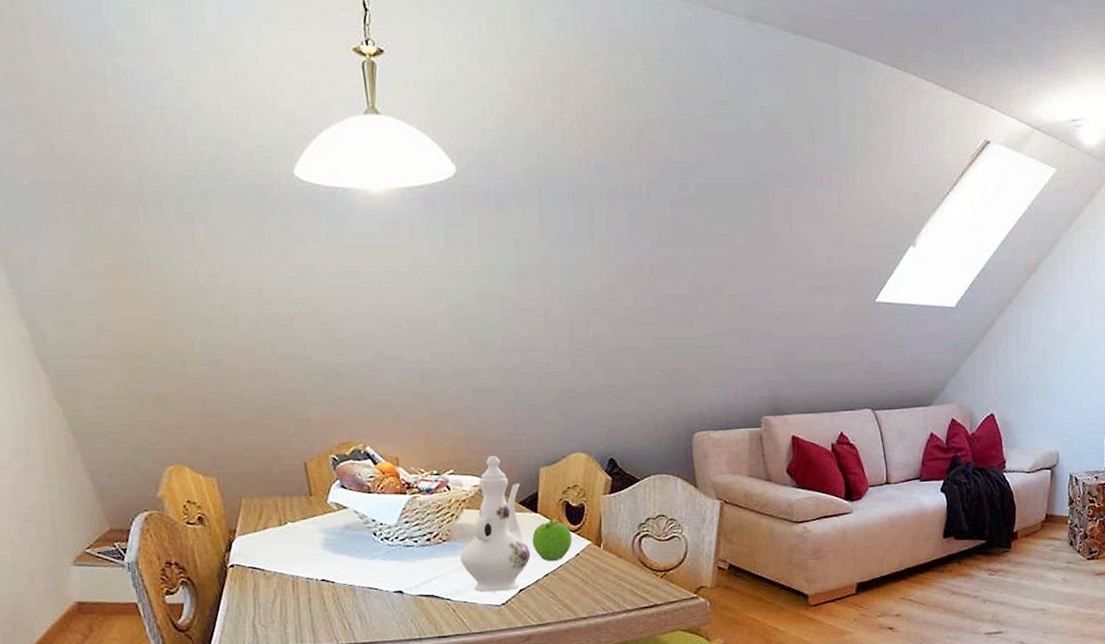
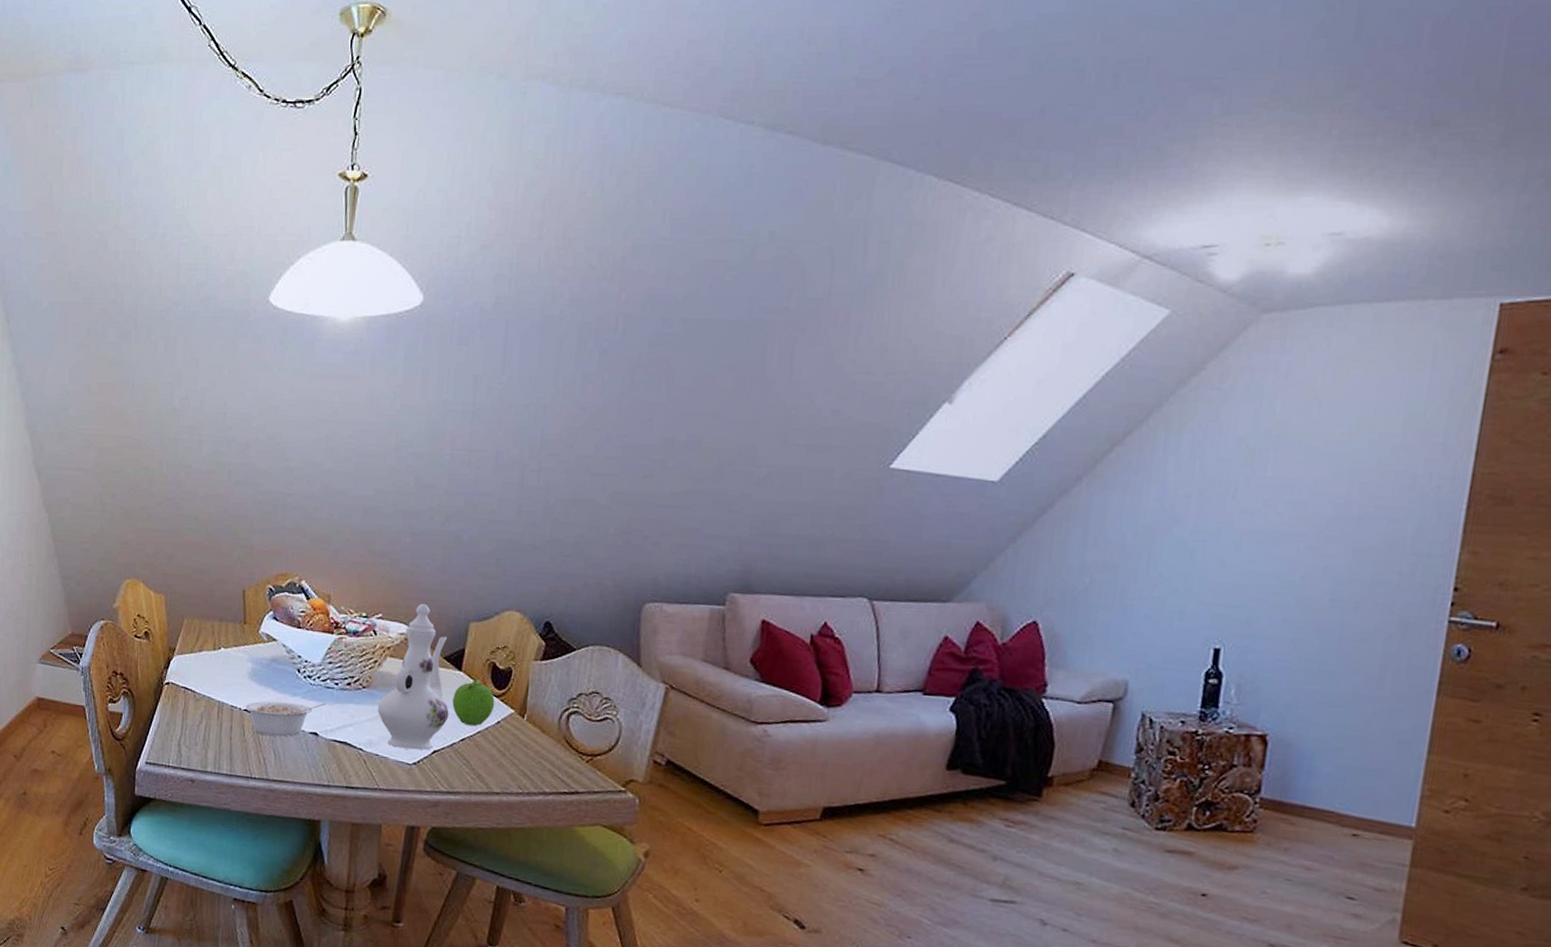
legume: none [321,562,407,601] -> present [245,701,326,737]

